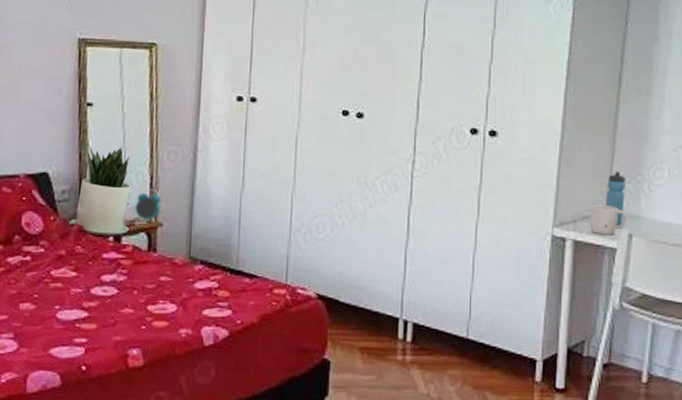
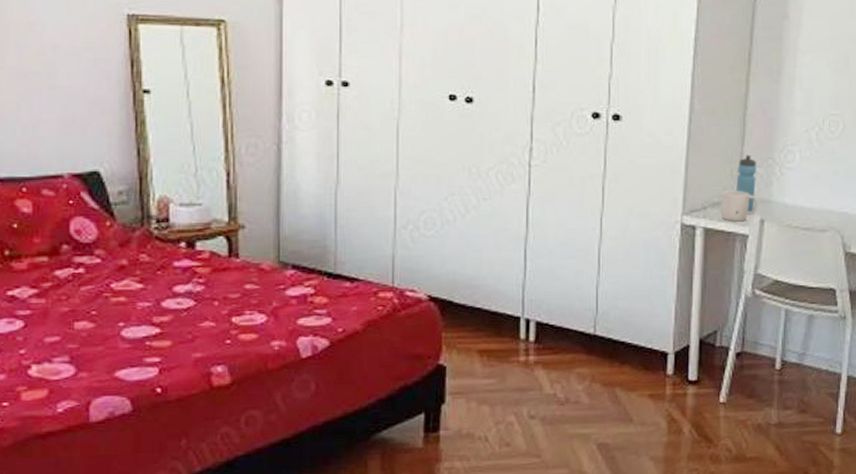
planter: present [68,145,132,236] -> none [129,138,204,241]
alarm clock: present [135,188,161,223] -> none [210,186,242,225]

